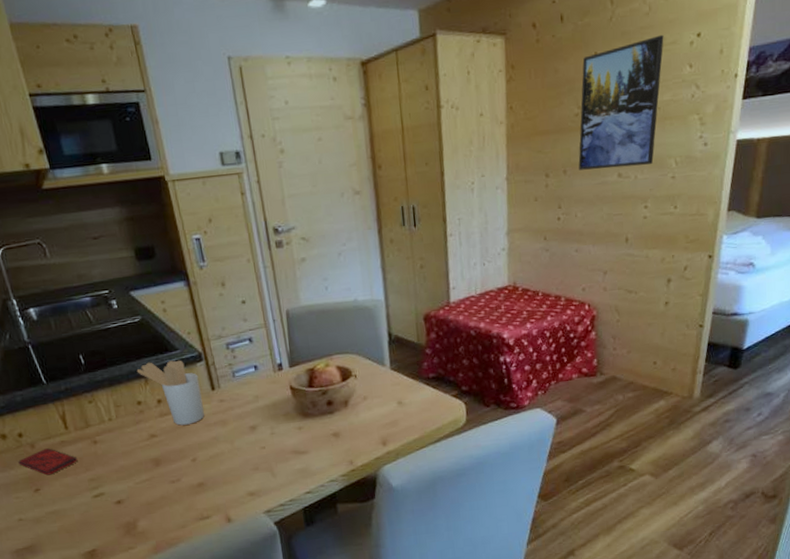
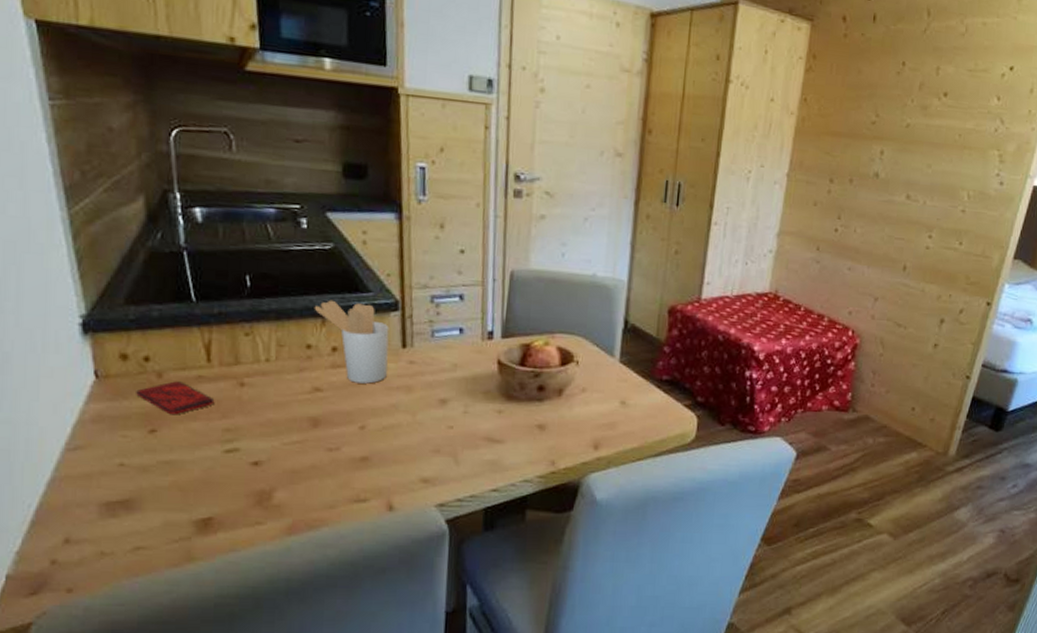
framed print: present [578,34,664,170] -> none [866,59,976,192]

